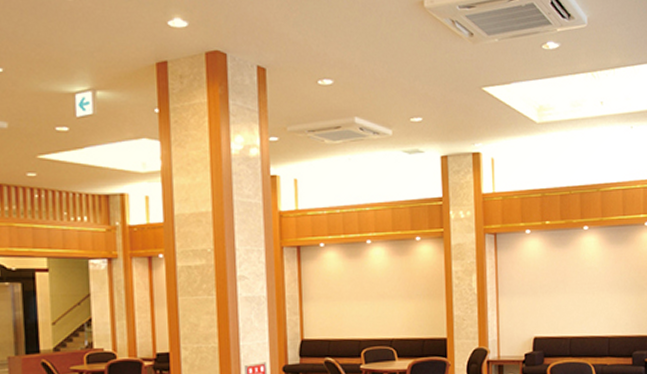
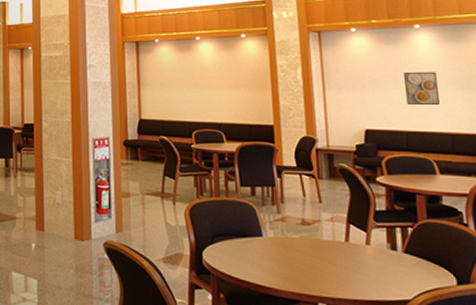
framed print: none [572,275,600,310] -> present [404,71,440,106]

